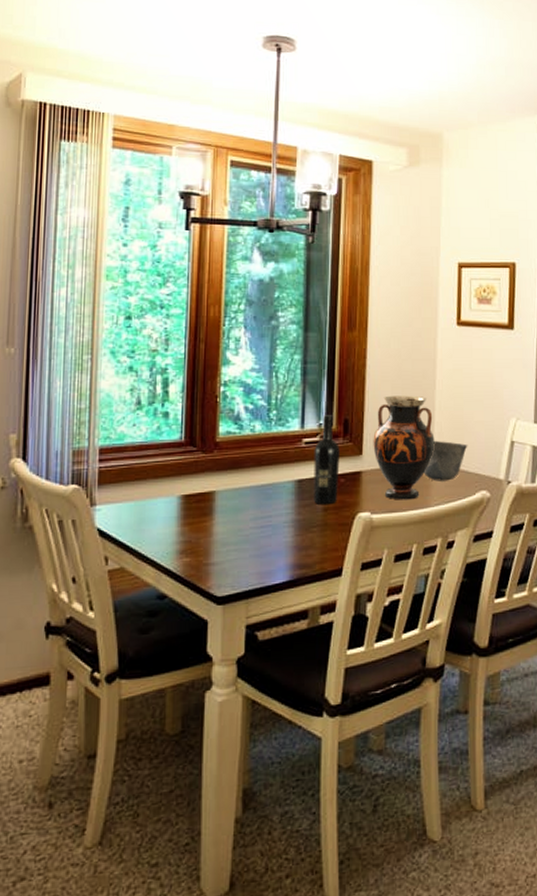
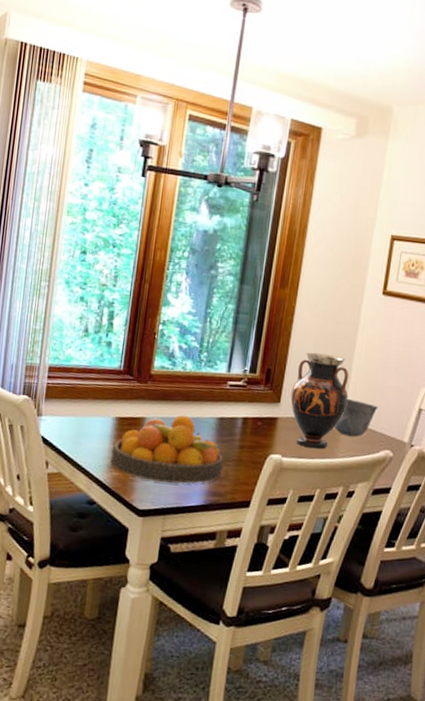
fruit bowl: none [180,482,307,562] -> present [111,415,223,484]
wine bottle: present [314,415,340,505] -> none [232,362,260,444]

